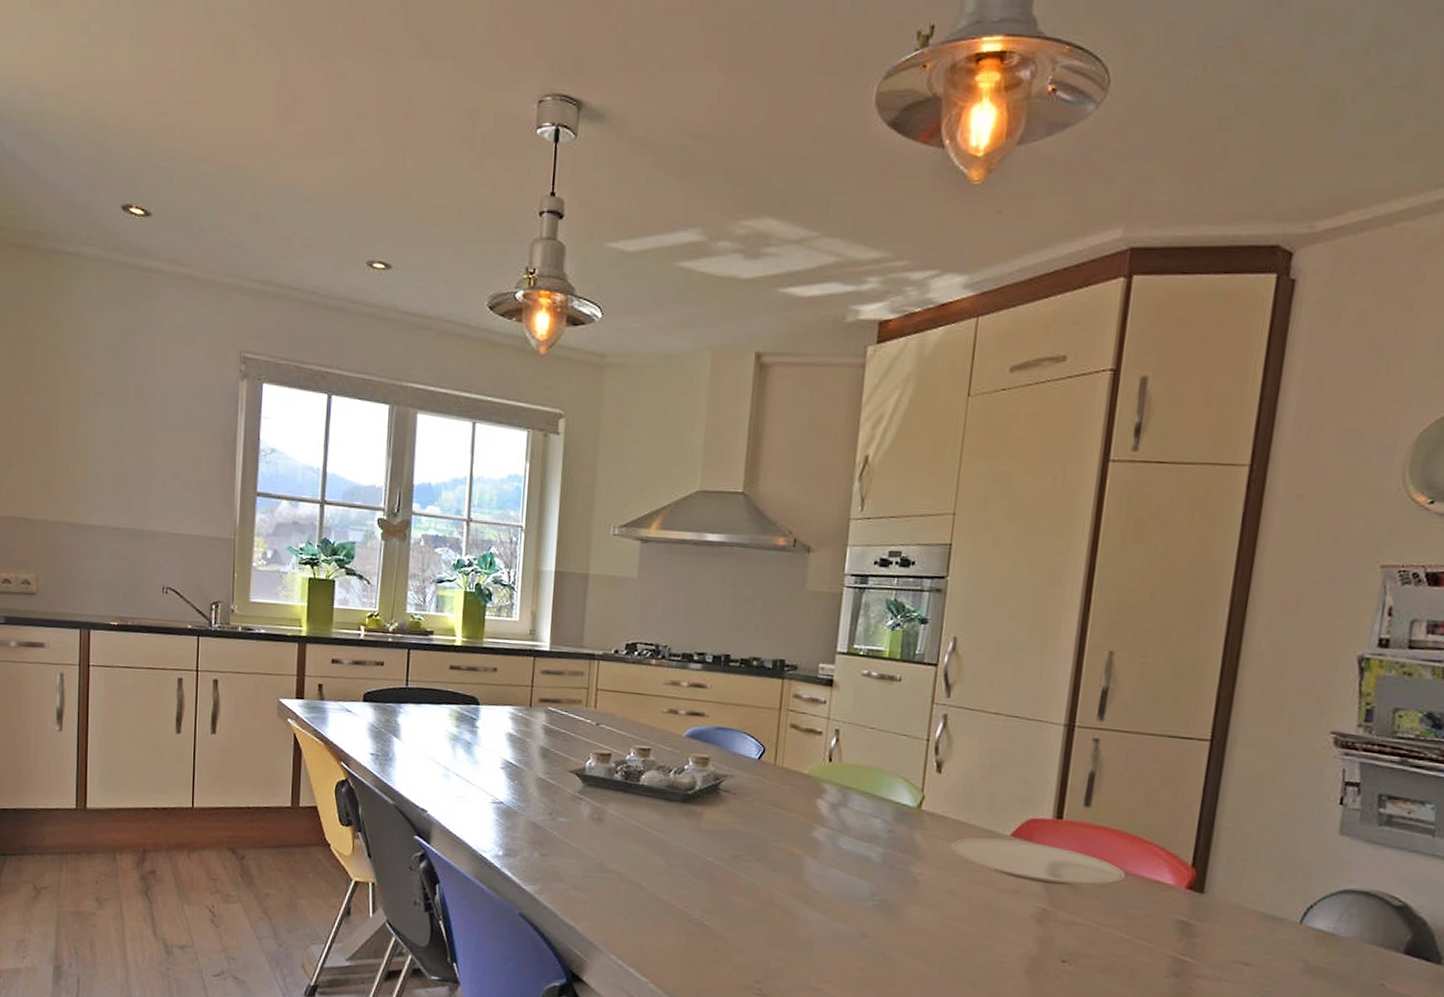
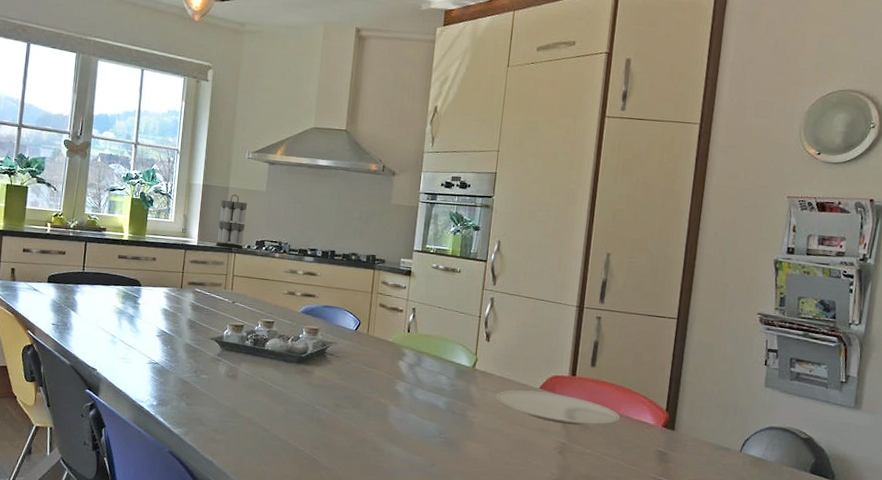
spice rack: none [574,583,614,655] -> present [216,194,248,249]

